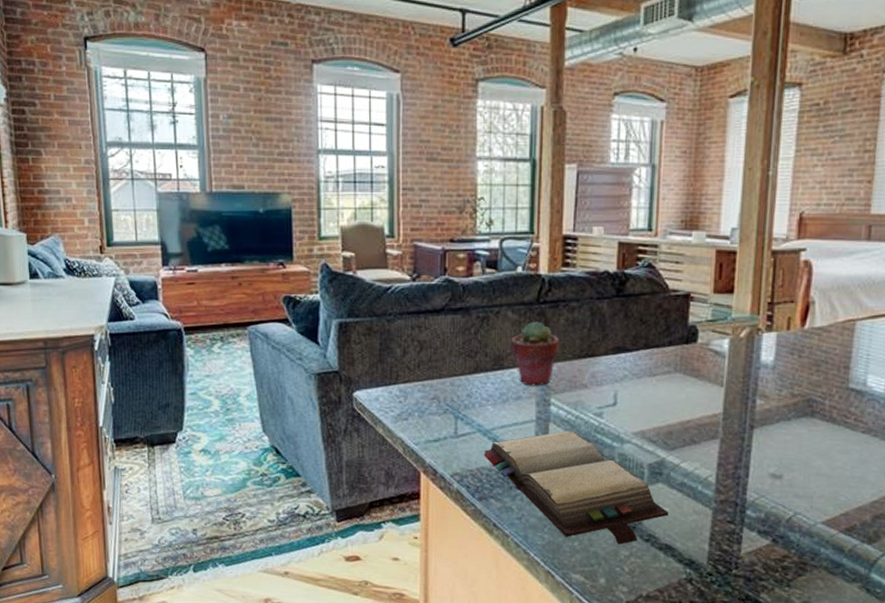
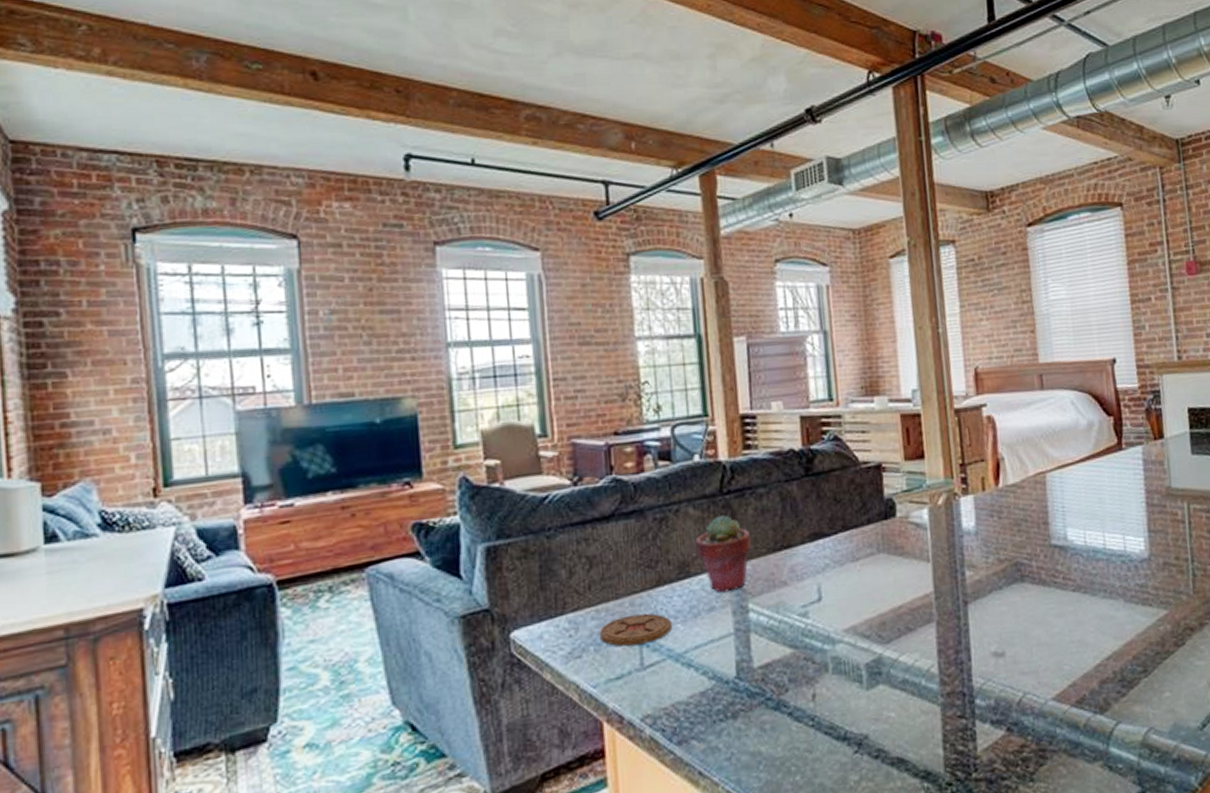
coaster: none [423,393,484,417] -> present [599,613,673,647]
hardback book: present [483,431,669,545] -> none [678,639,895,772]

